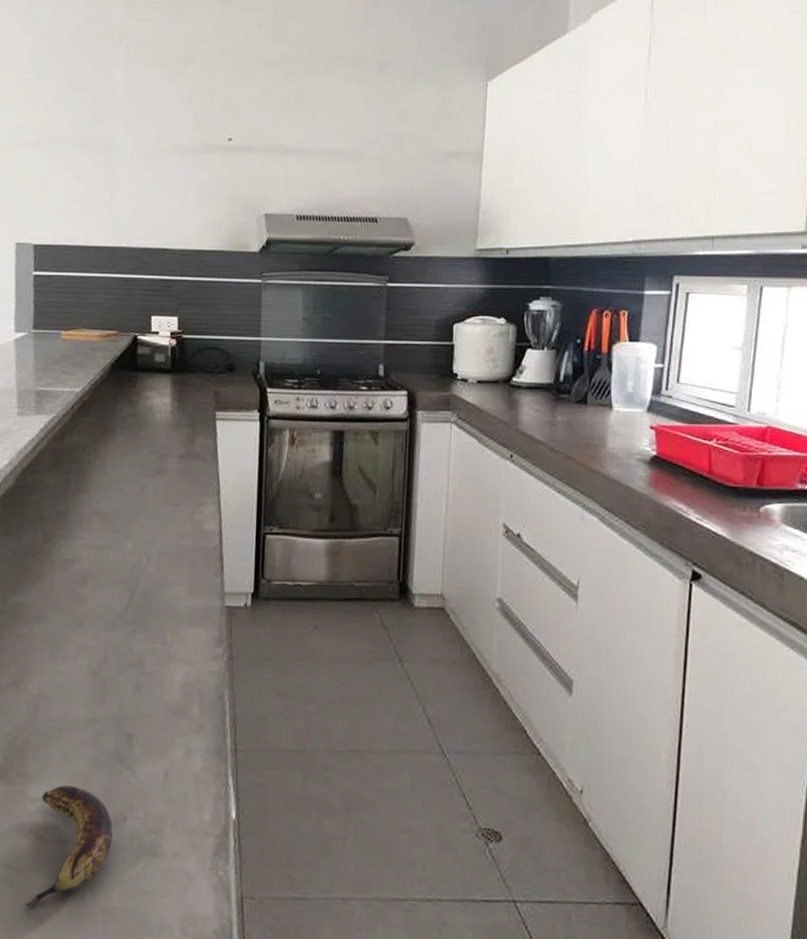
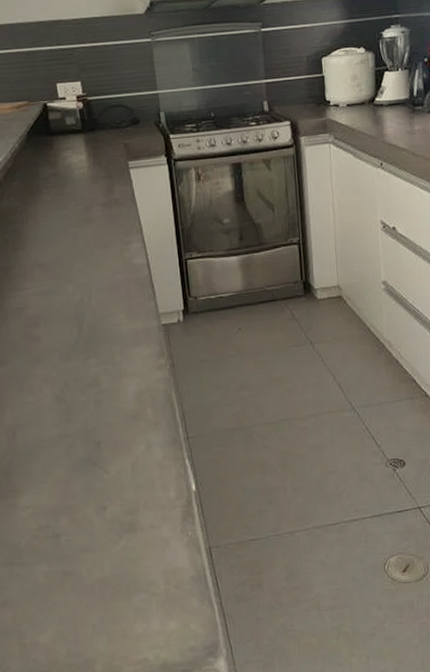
banana: present [25,785,113,907] -> none [31,491,98,591]

